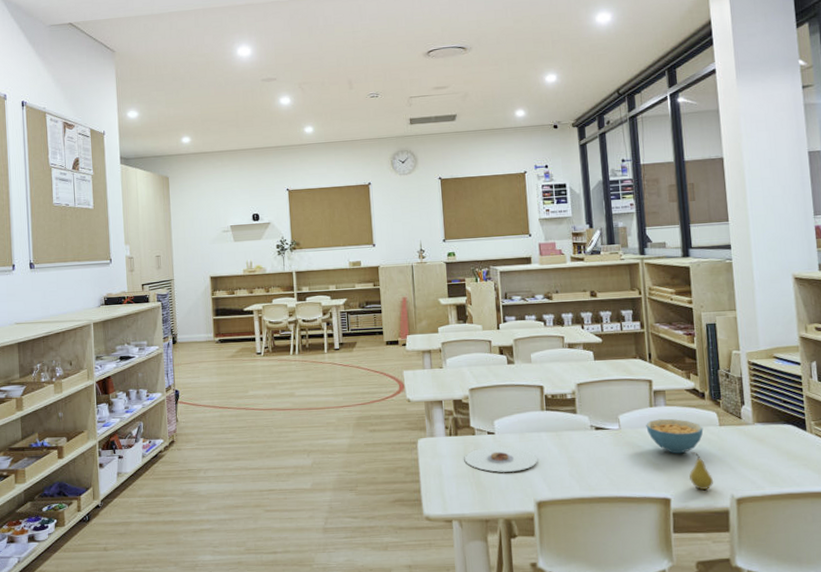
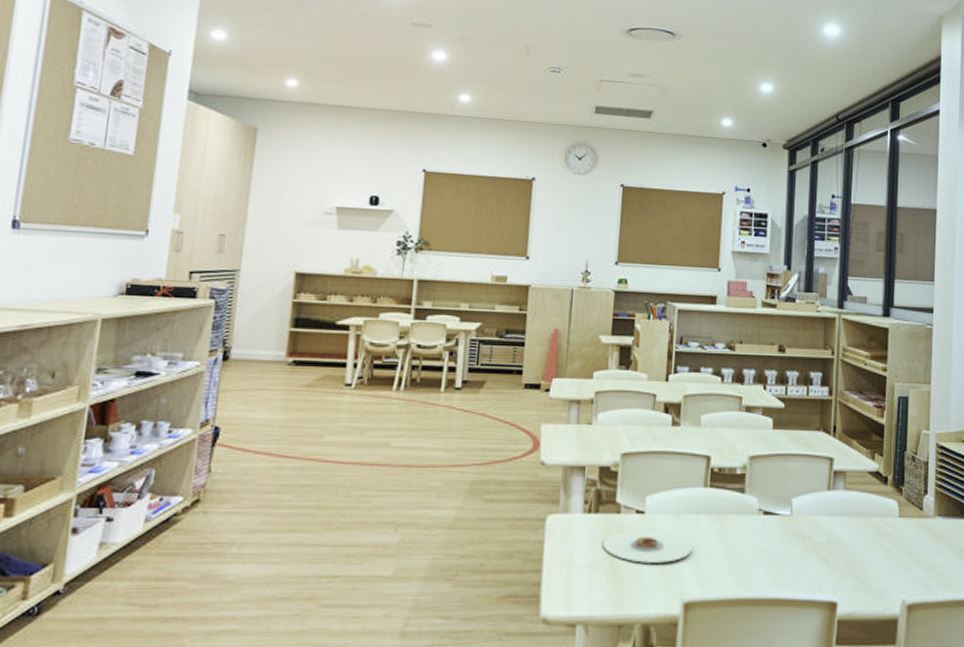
cereal bowl: present [646,418,704,454] -> none [820,505,882,549]
fruit: present [689,452,713,490] -> none [859,547,885,593]

